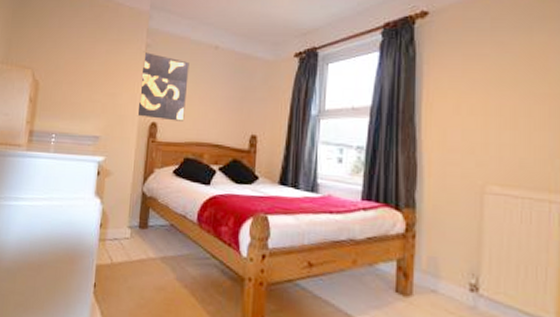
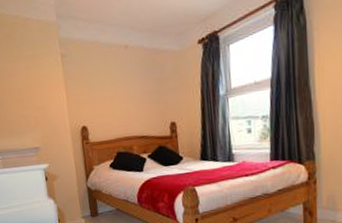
wall art: present [138,51,189,121] -> none [60,62,110,124]

